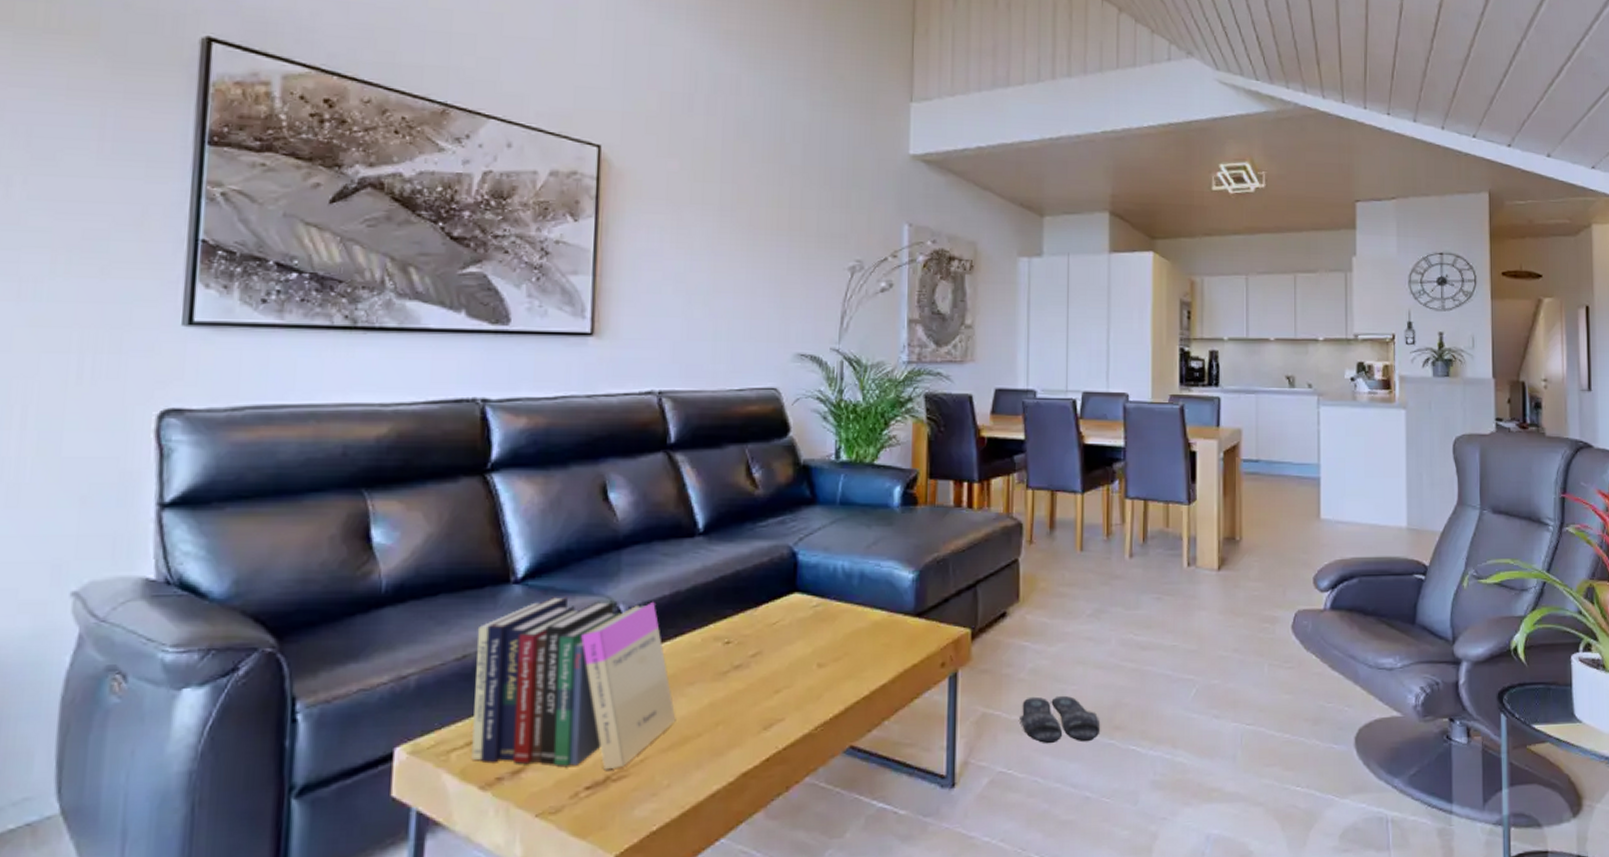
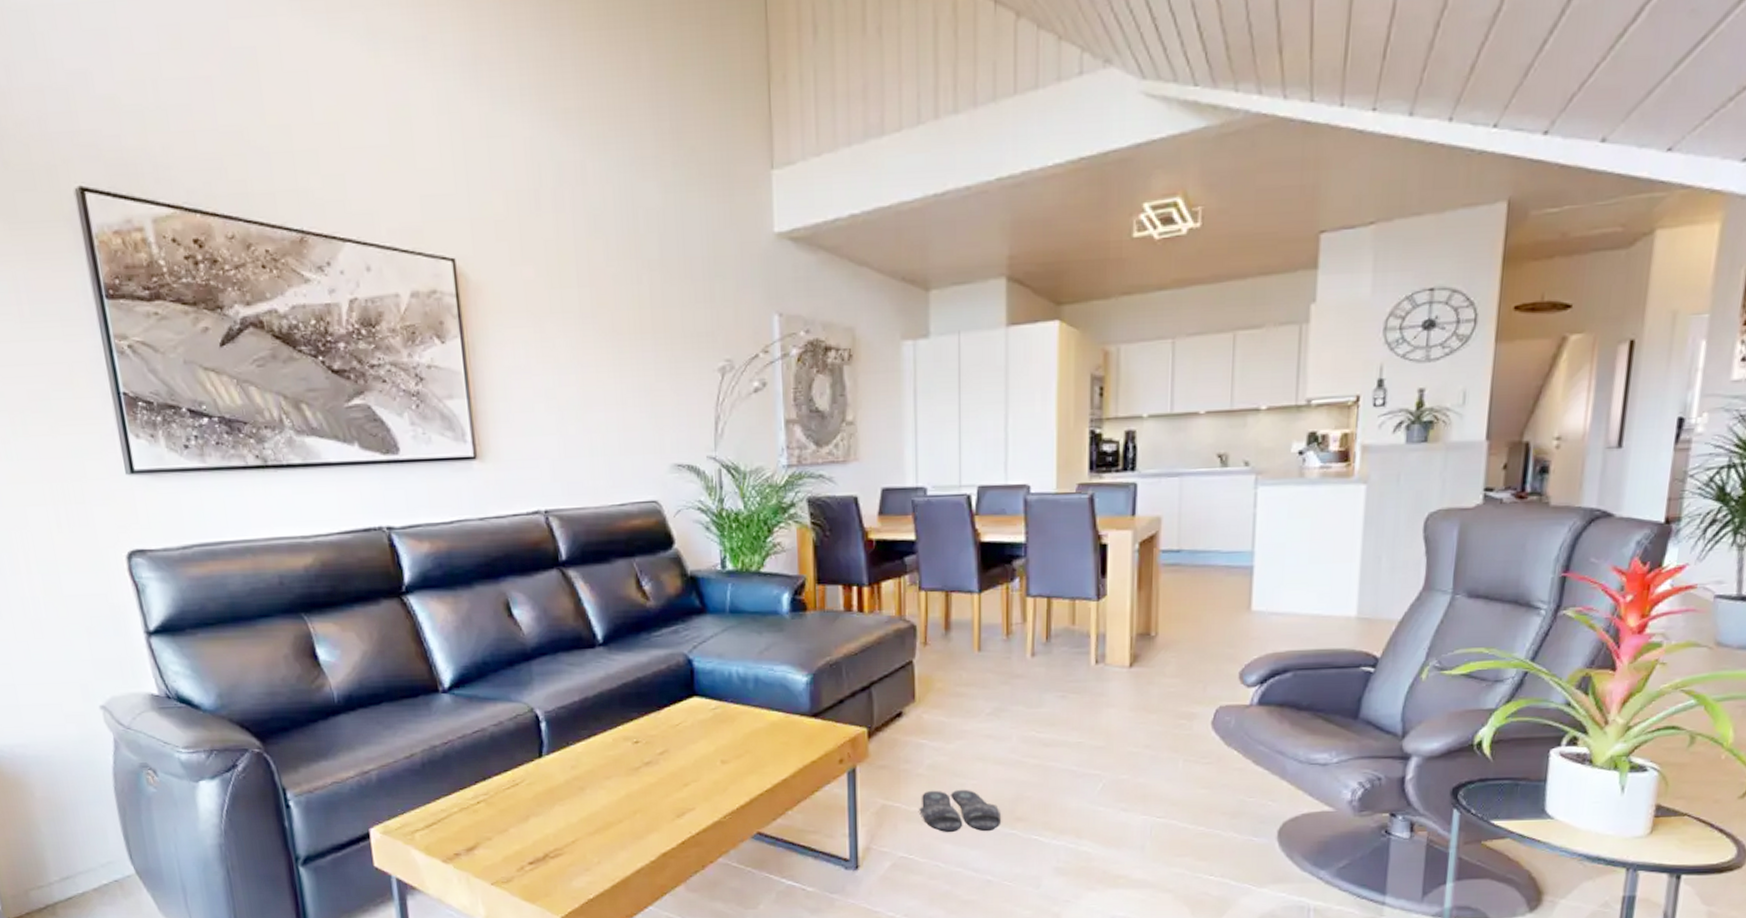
books: present [471,597,676,770] -> none [418,704,599,849]

